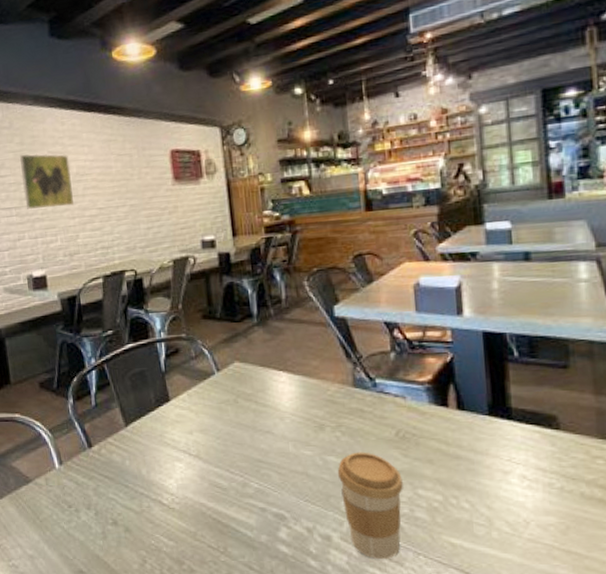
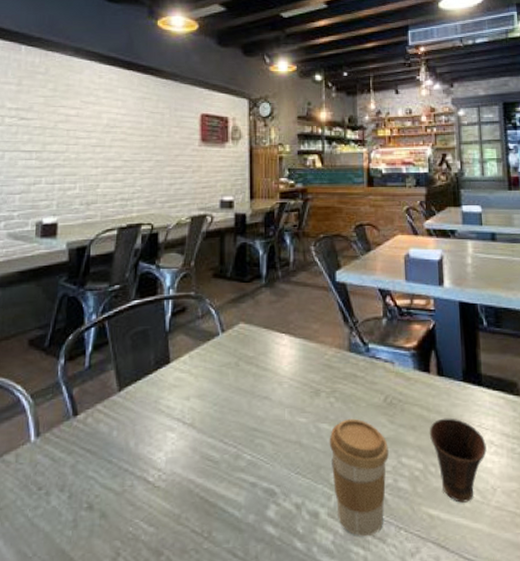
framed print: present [20,153,75,210] -> none [48,100,102,155]
cup: none [448,452,518,534] -> present [429,418,487,503]

